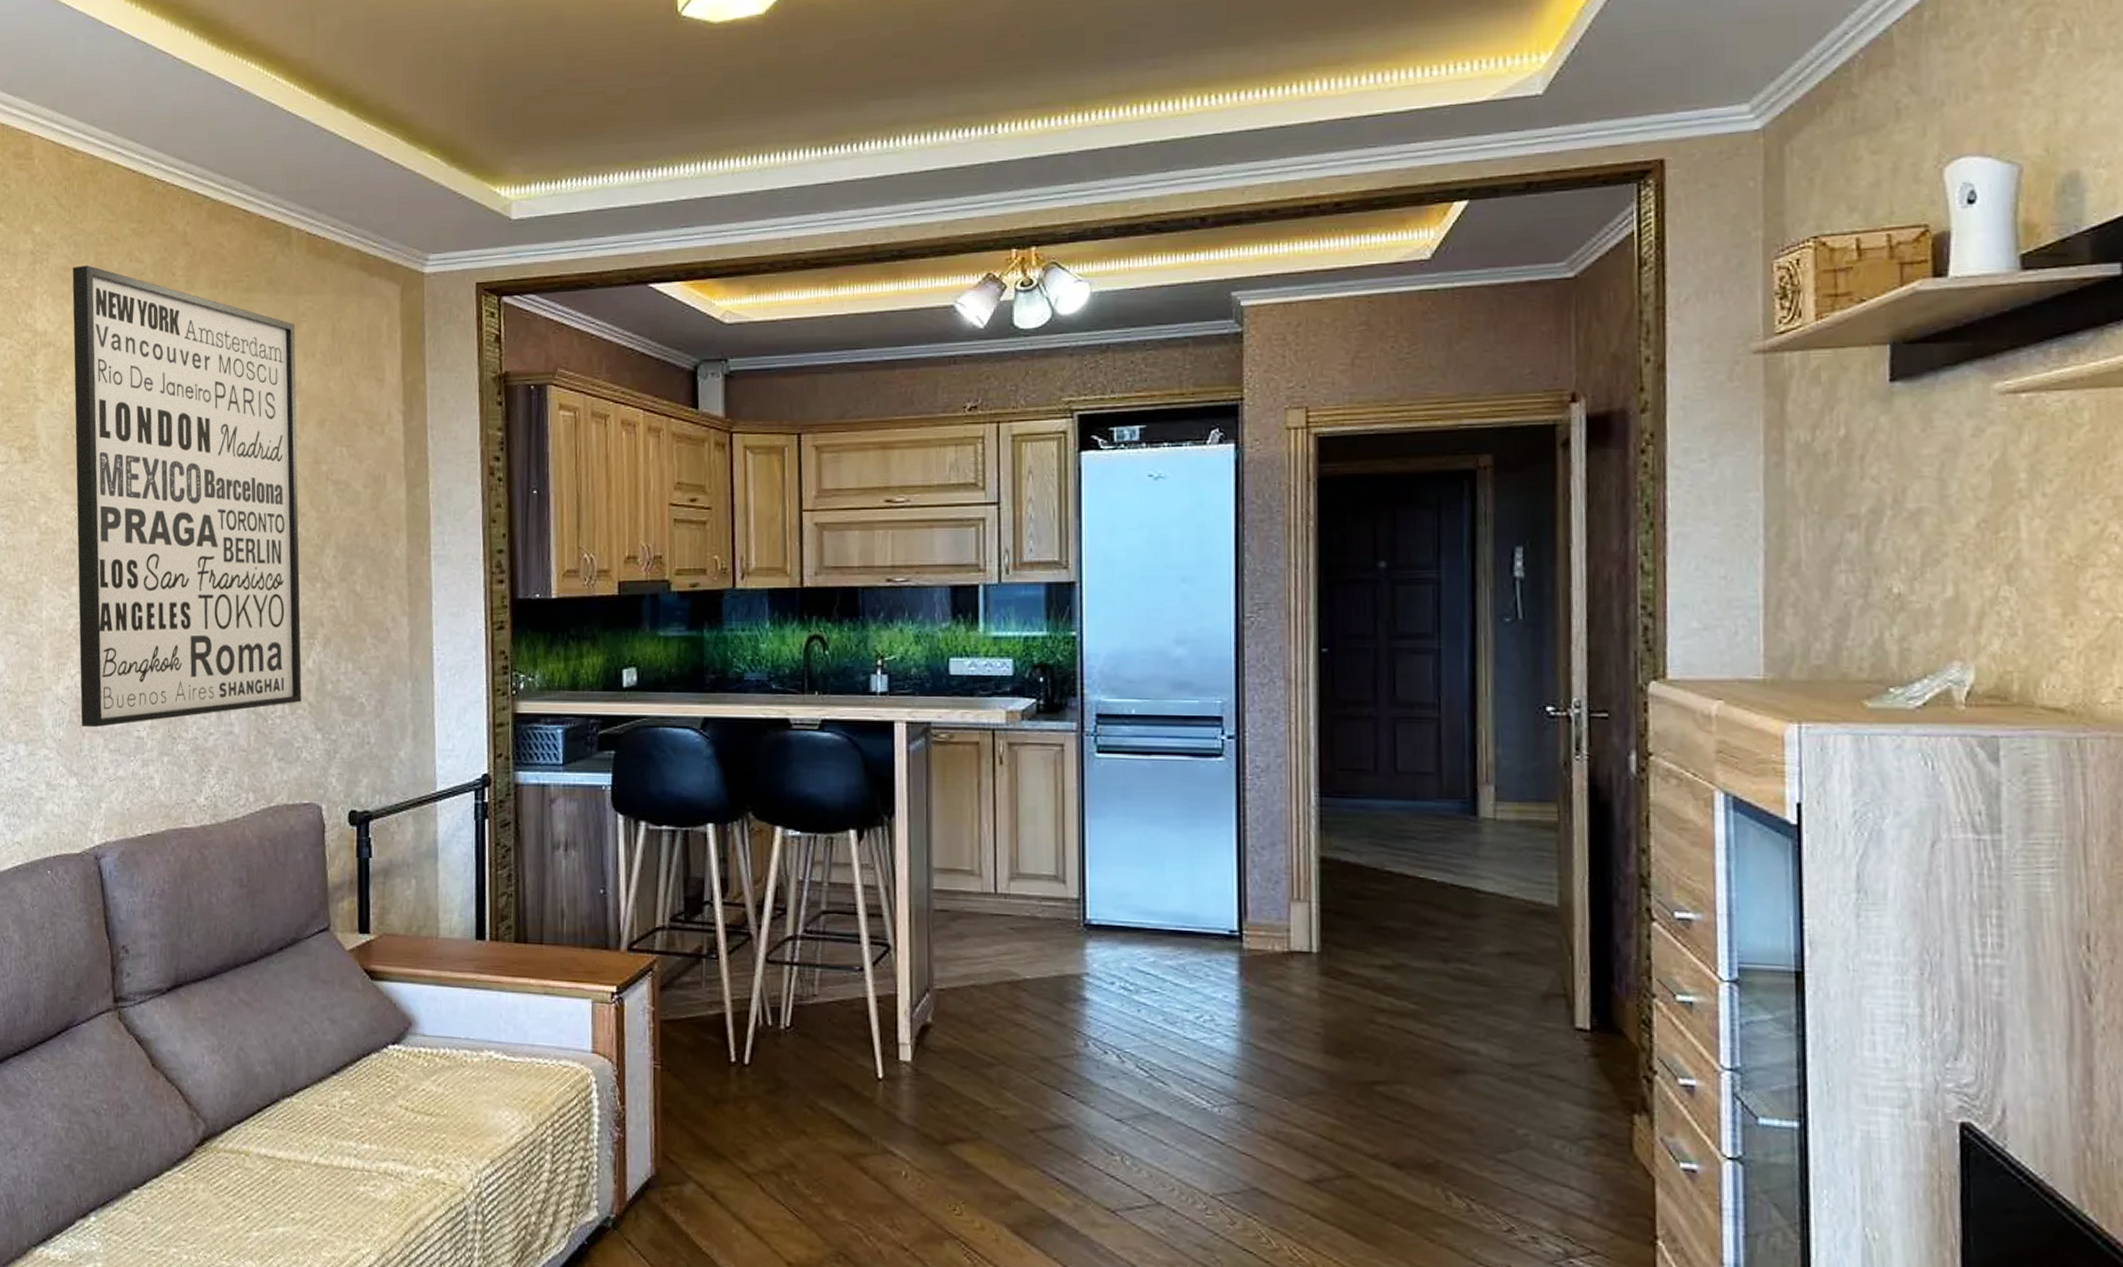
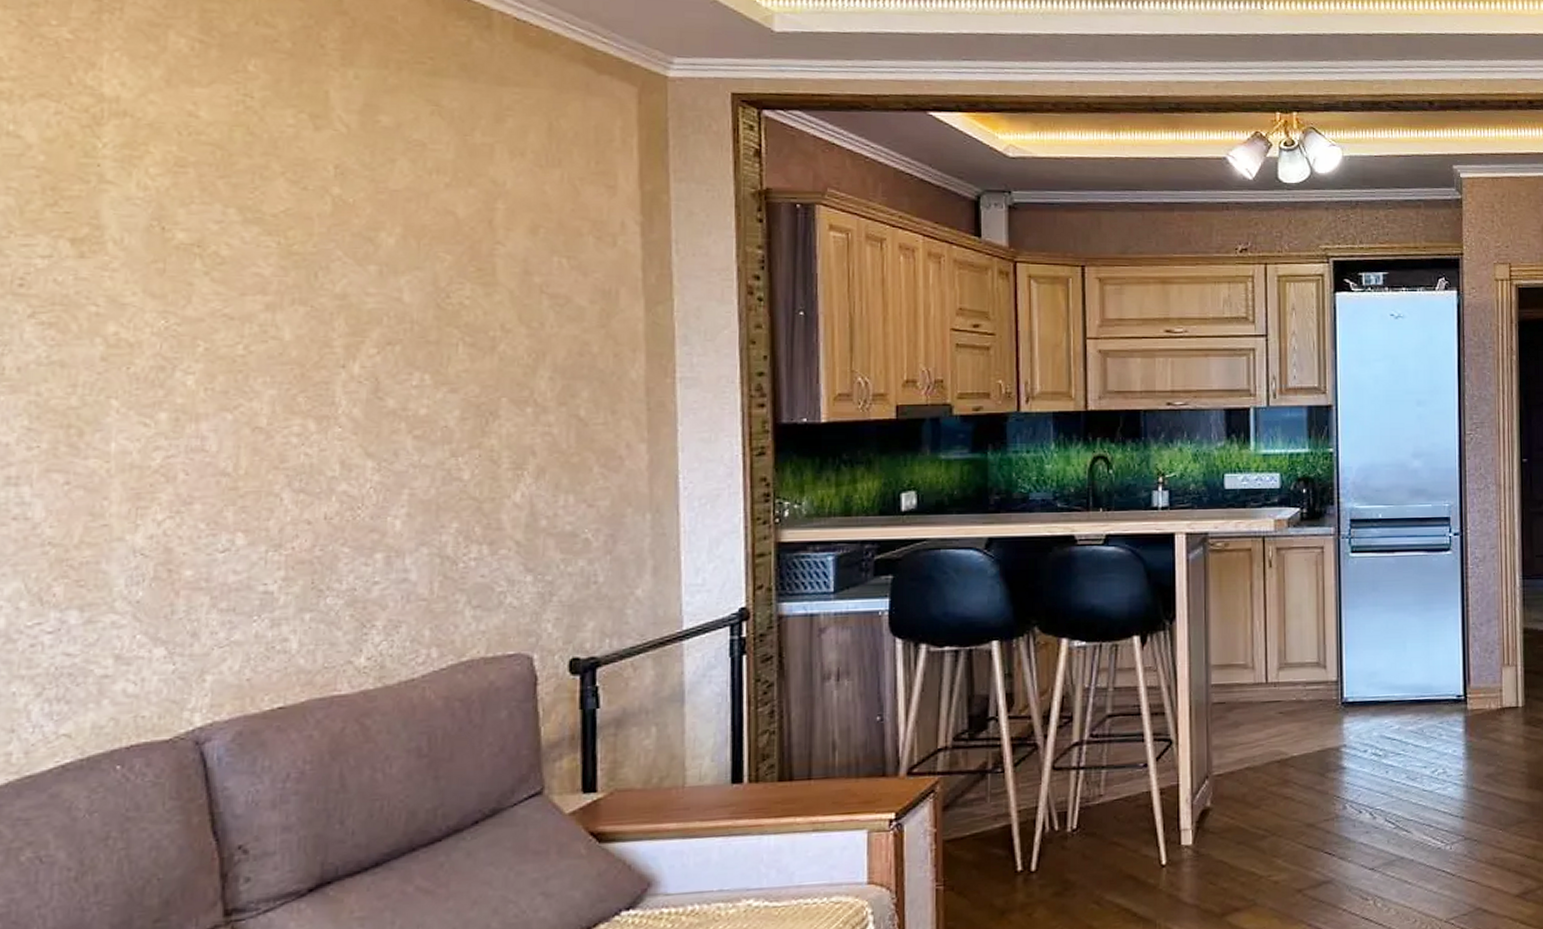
wall art: present [72,265,302,728] -> none [162,22,506,585]

